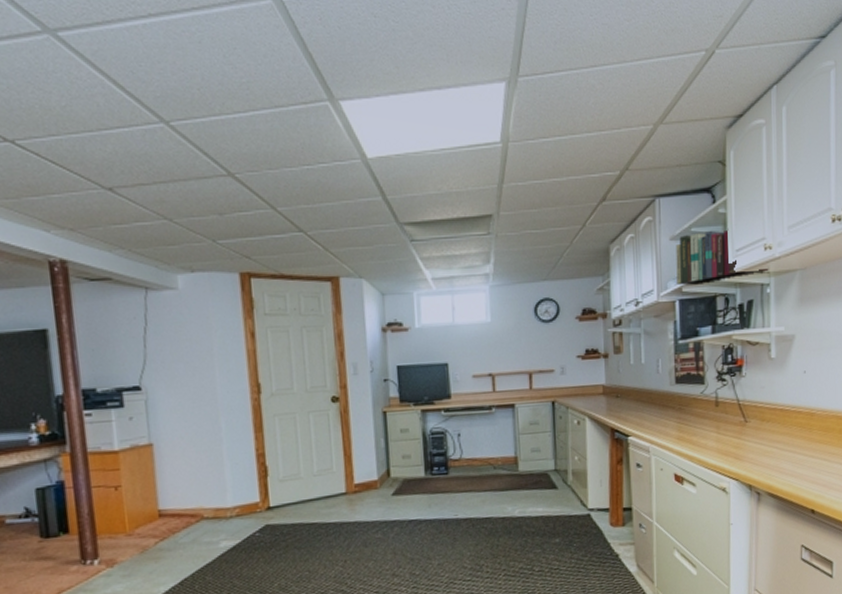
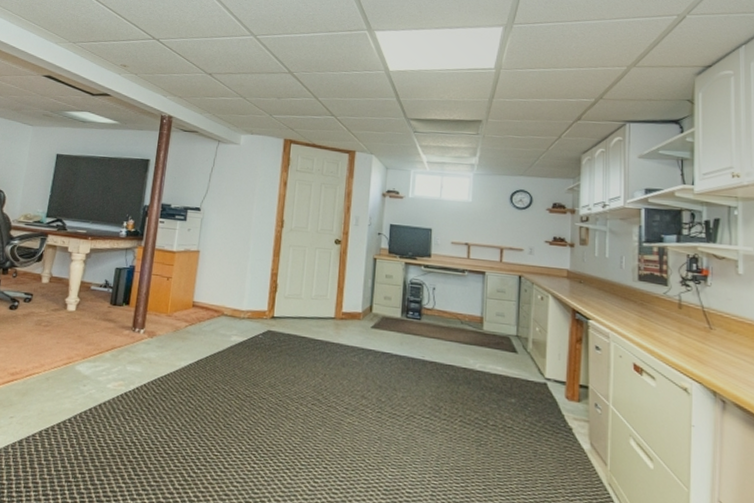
books: present [675,228,769,286] -> none [643,154,737,199]

